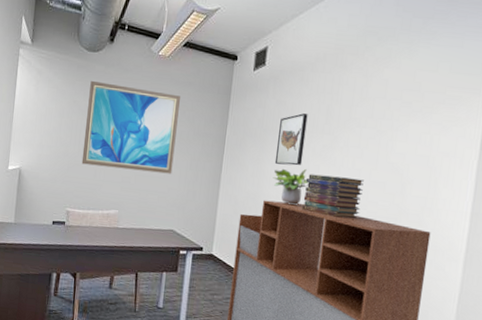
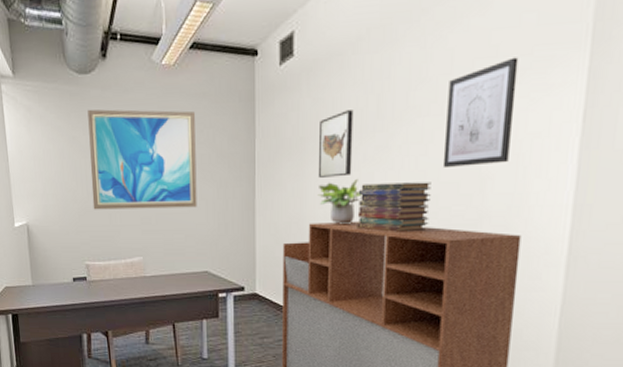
wall art: none [373,93,435,173] -> present [442,57,519,169]

